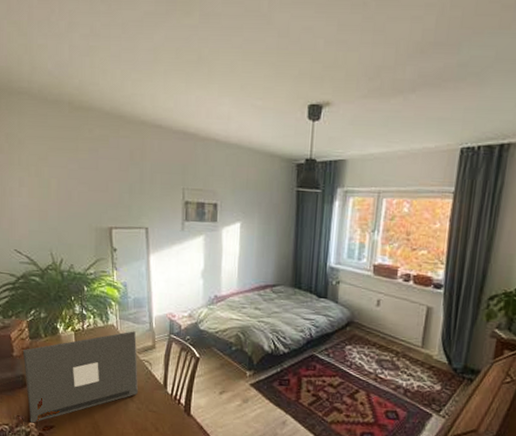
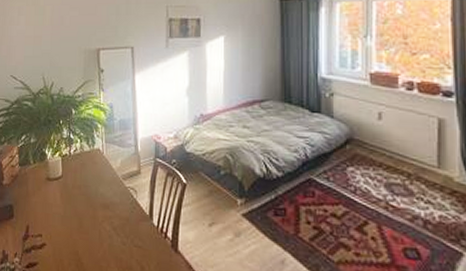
laptop: present [23,331,138,423] -> none [12,155,123,259]

